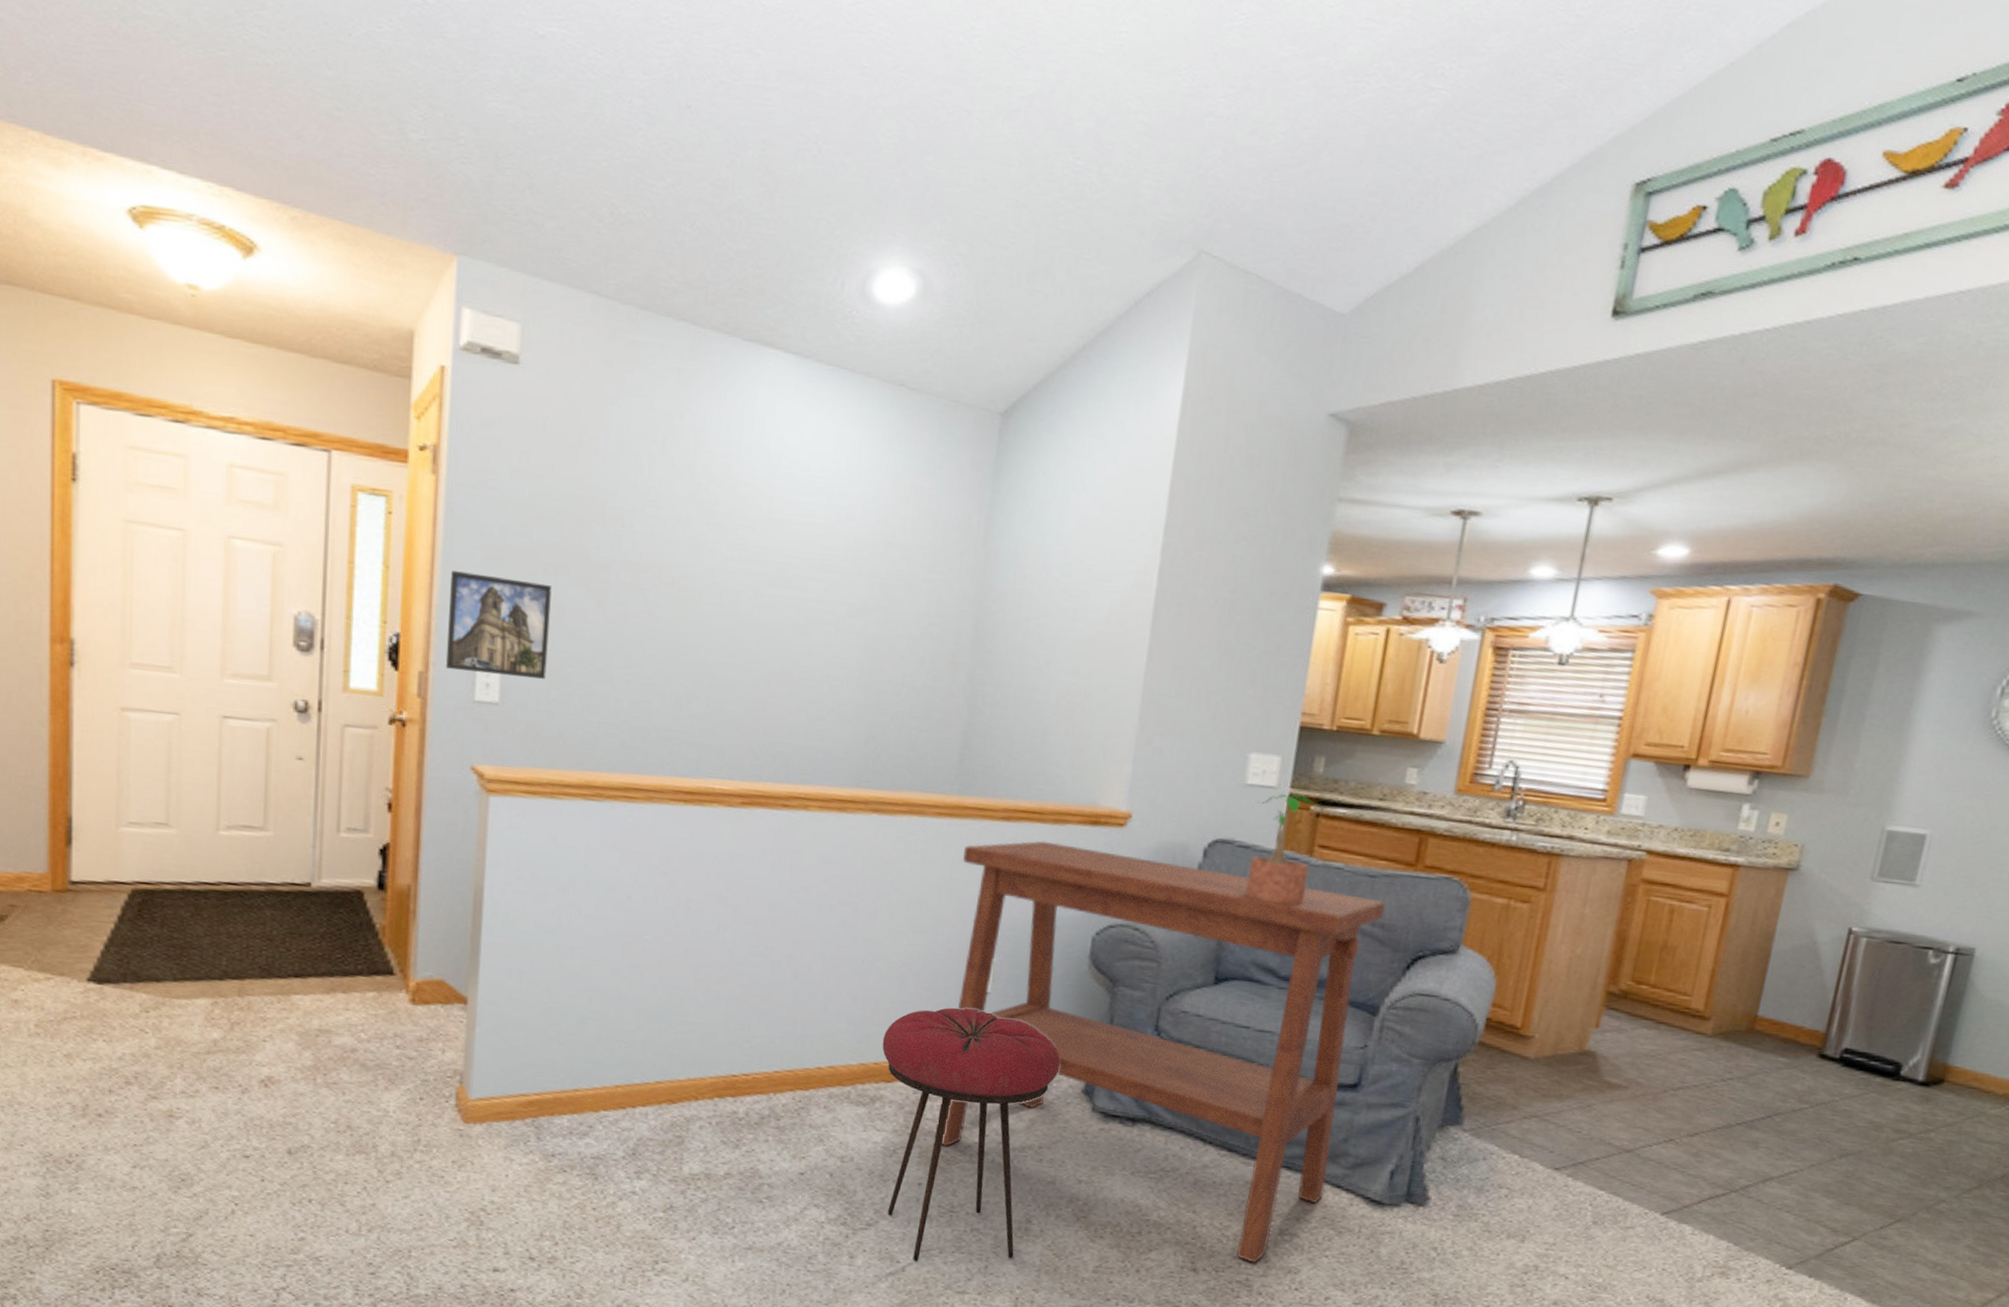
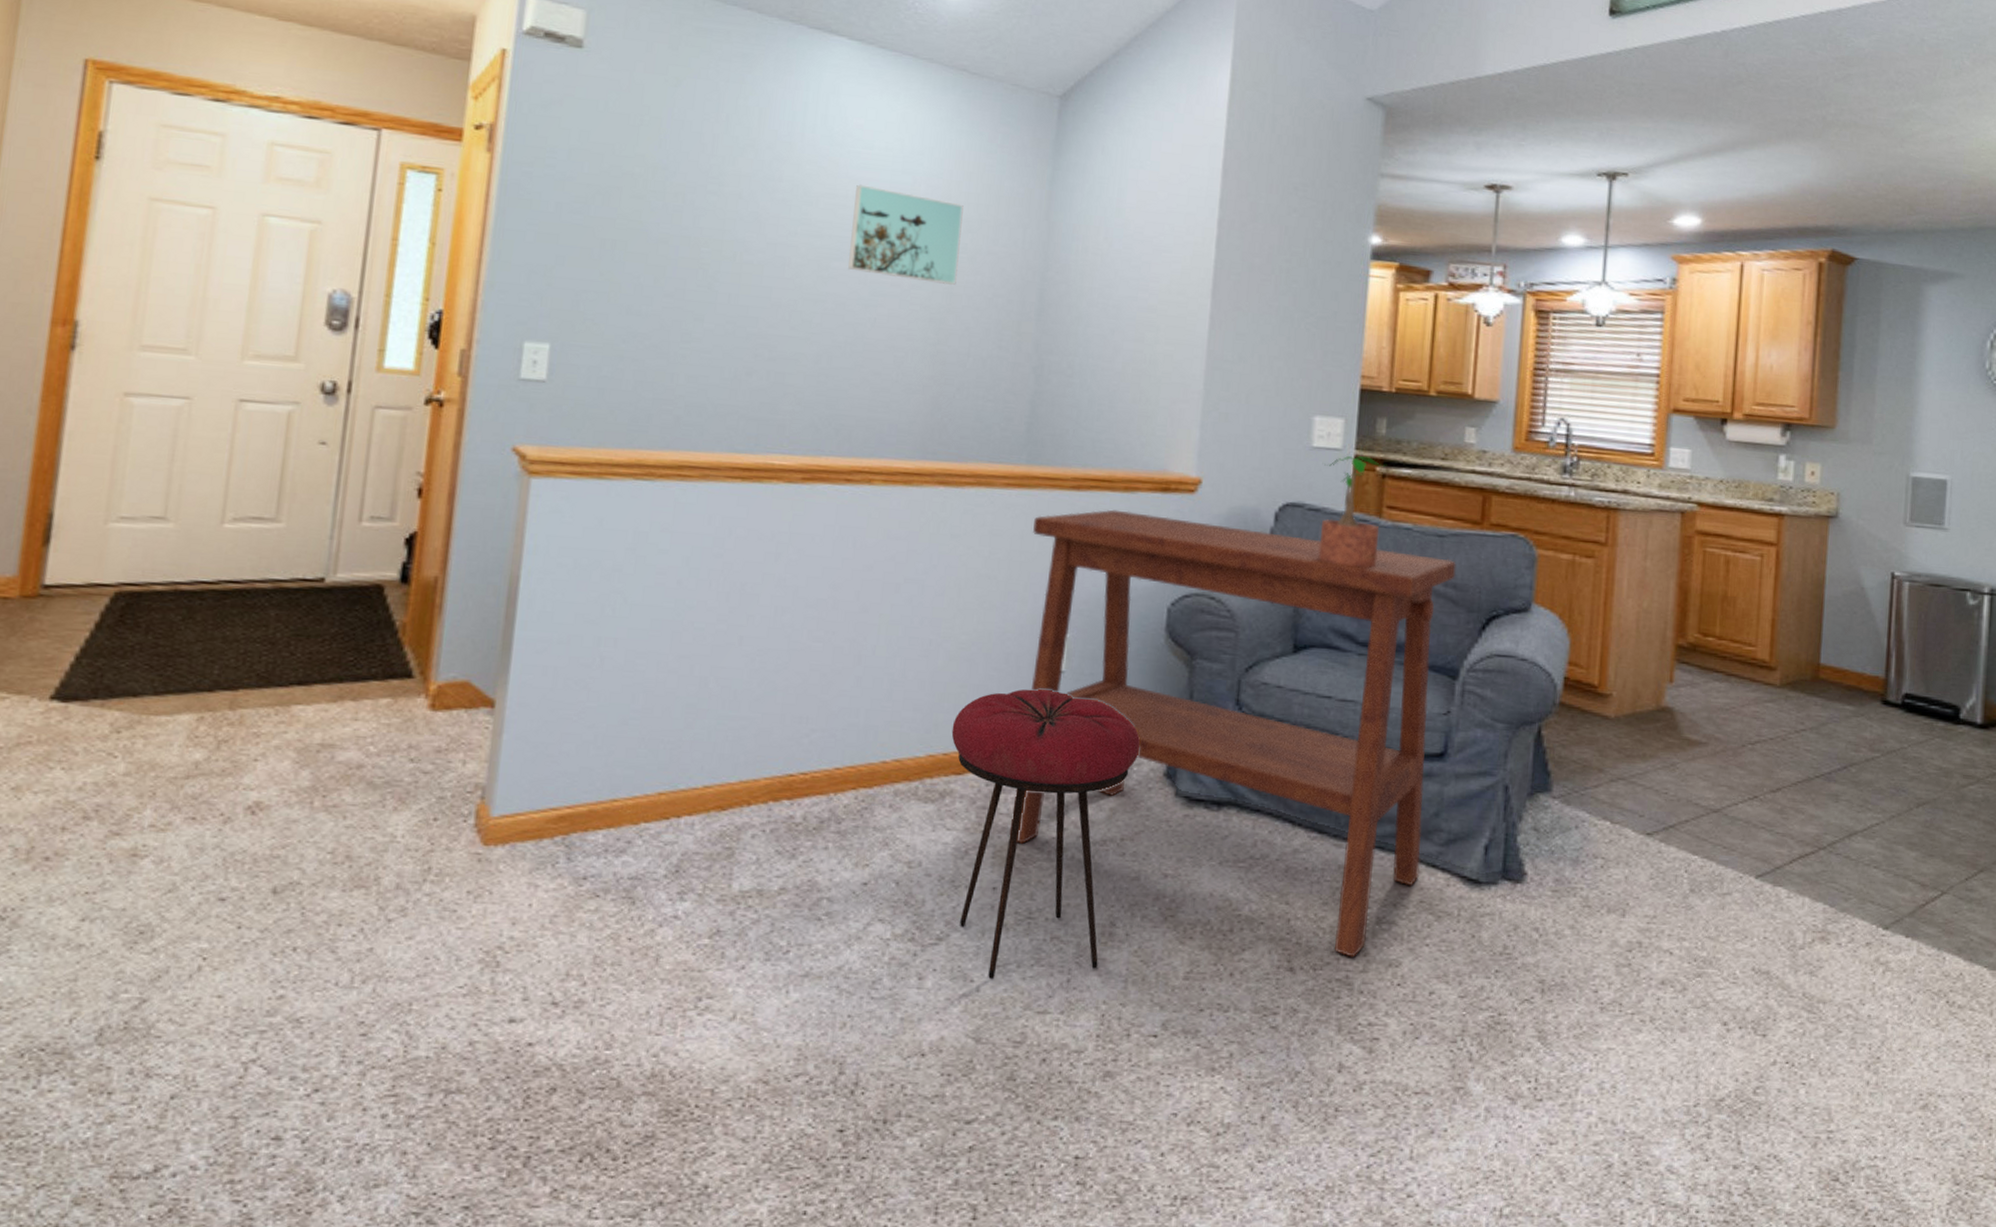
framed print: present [445,571,552,679] -> none [490,247,608,355]
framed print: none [784,508,900,613] -> present [848,184,964,285]

